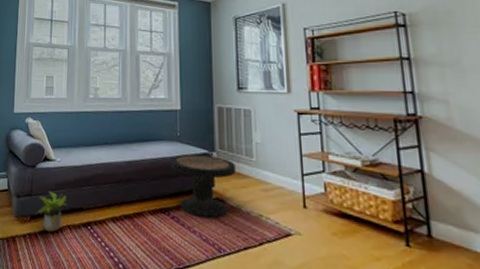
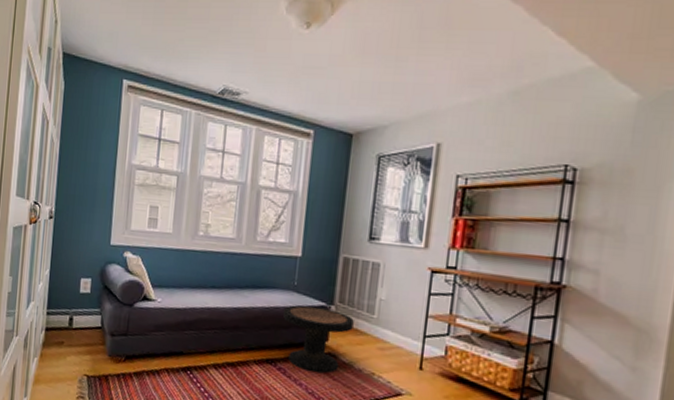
potted plant: present [36,191,68,233] -> none [131,333,167,374]

